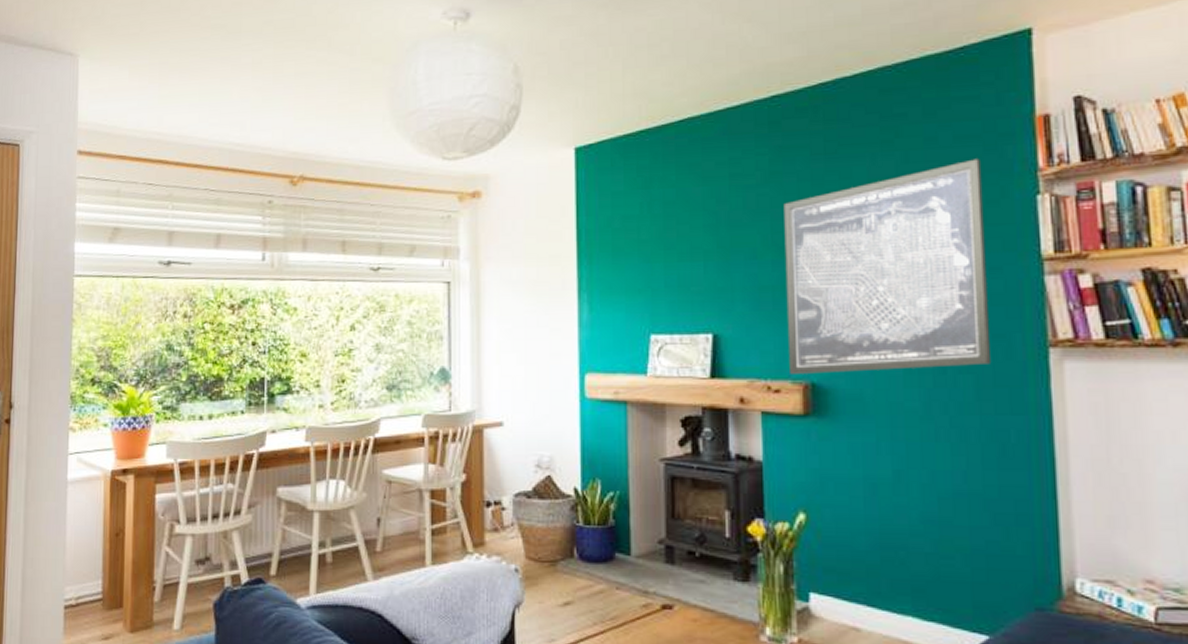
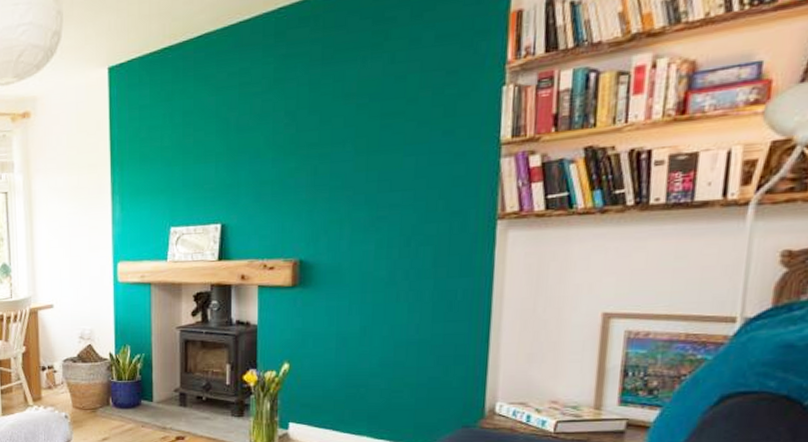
wall art: present [783,158,990,374] -> none [282,55,458,254]

